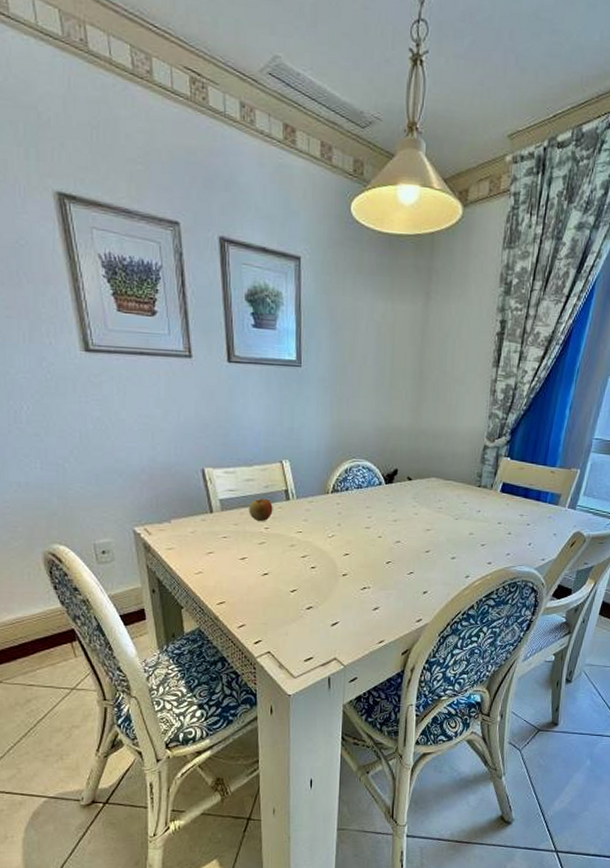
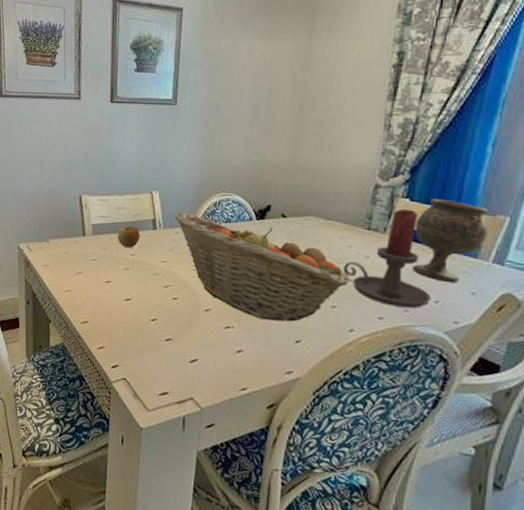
fruit basket: none [307,481,466,577] -> present [175,212,351,322]
candle holder: none [460,466,526,552] -> present [343,208,431,309]
goblet: none [512,457,566,528] -> present [411,199,489,284]

